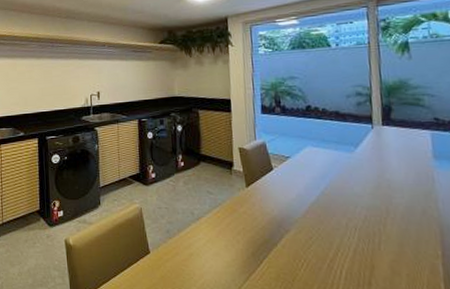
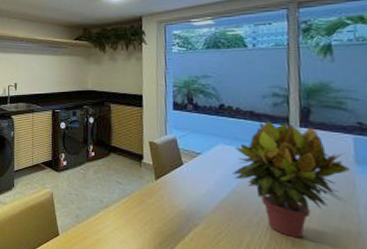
potted plant: none [321,119,430,237] -> present [233,120,351,238]

